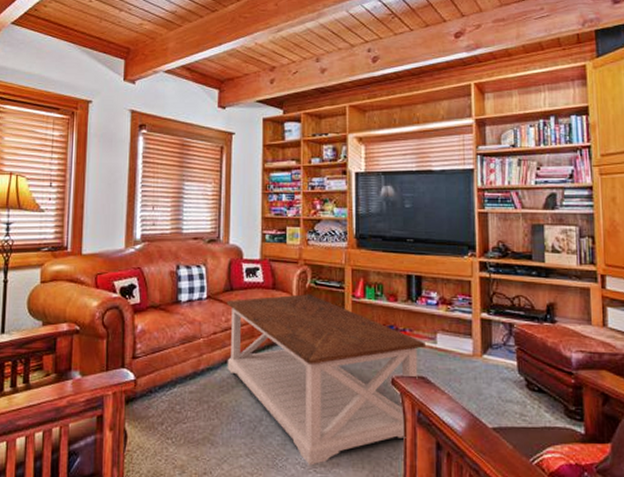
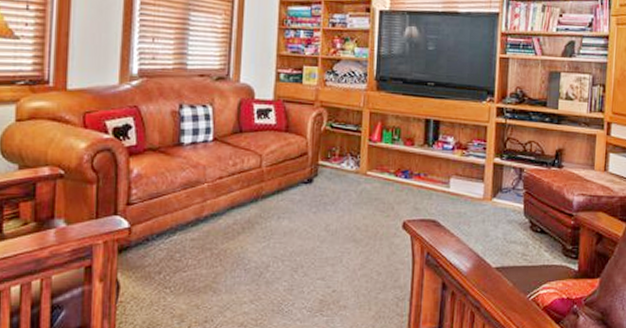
coffee table: present [226,294,425,466] -> none [233,137,439,309]

